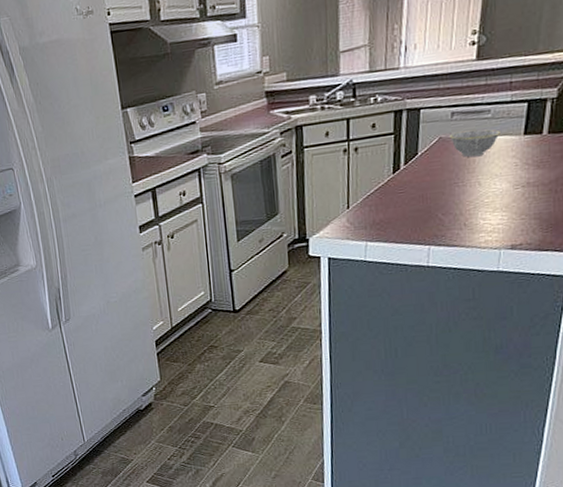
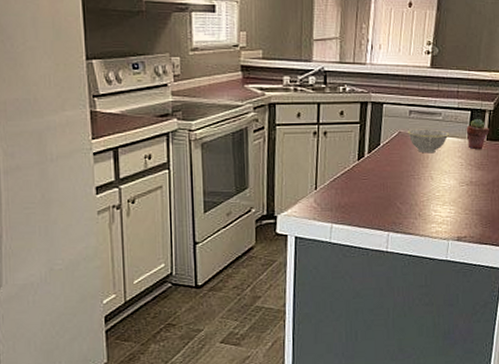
potted succulent: none [521,109,553,146] -> present [466,118,490,149]

